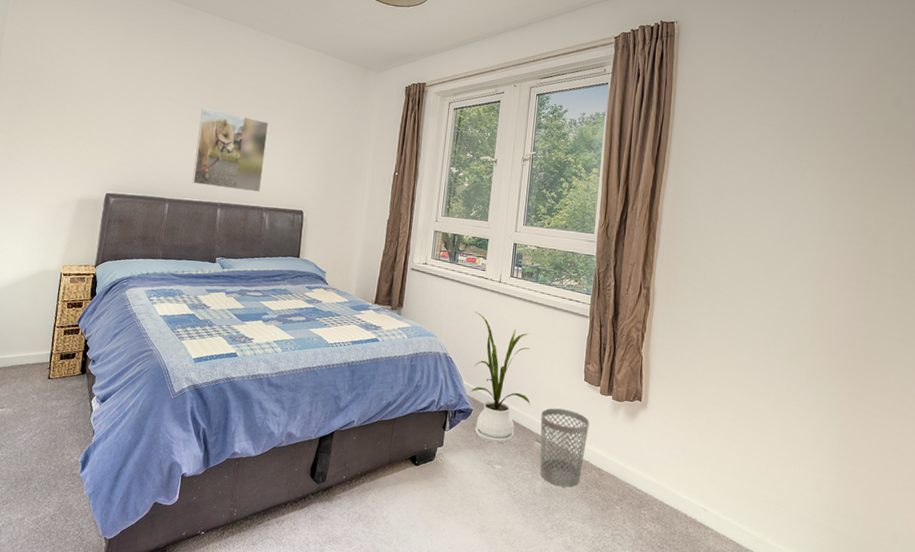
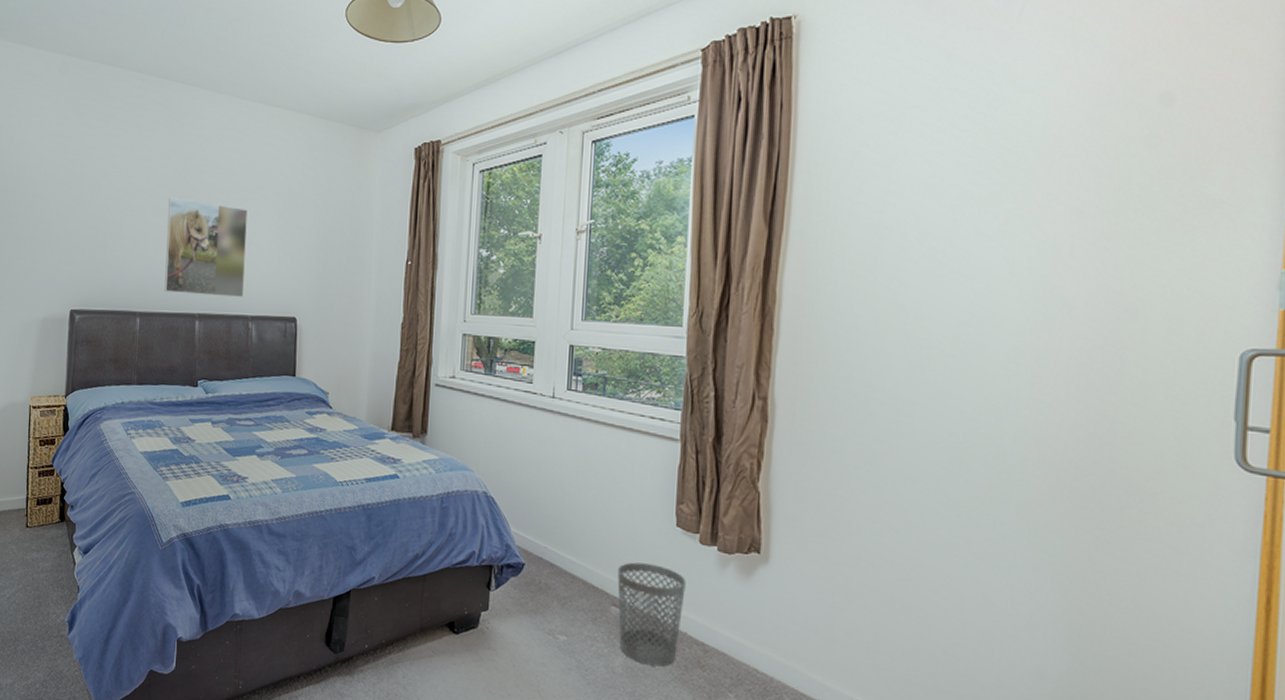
house plant: present [470,312,530,444] -> none [520,437,602,608]

